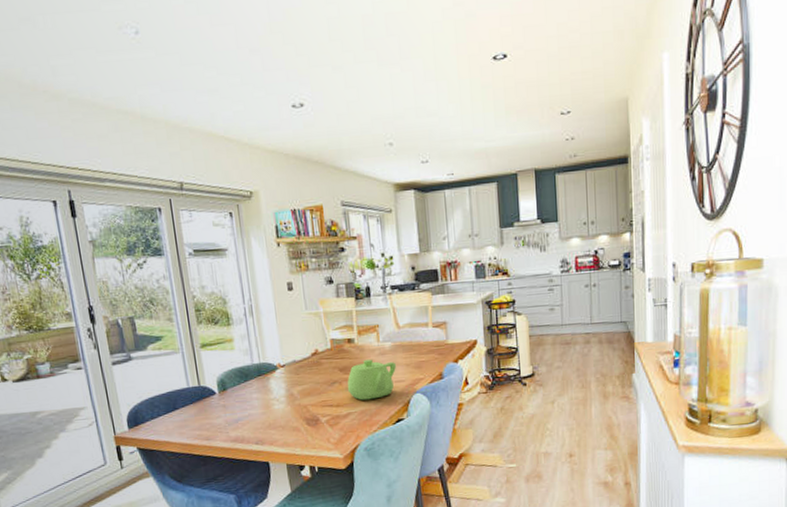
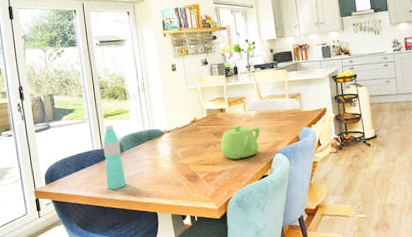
water bottle: none [200,355,231,435] -> present [102,124,127,190]

